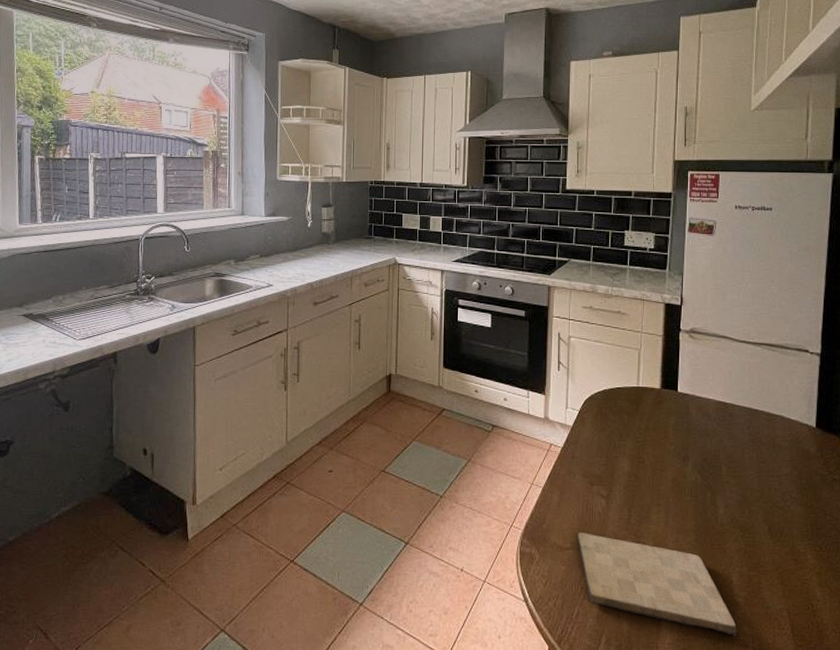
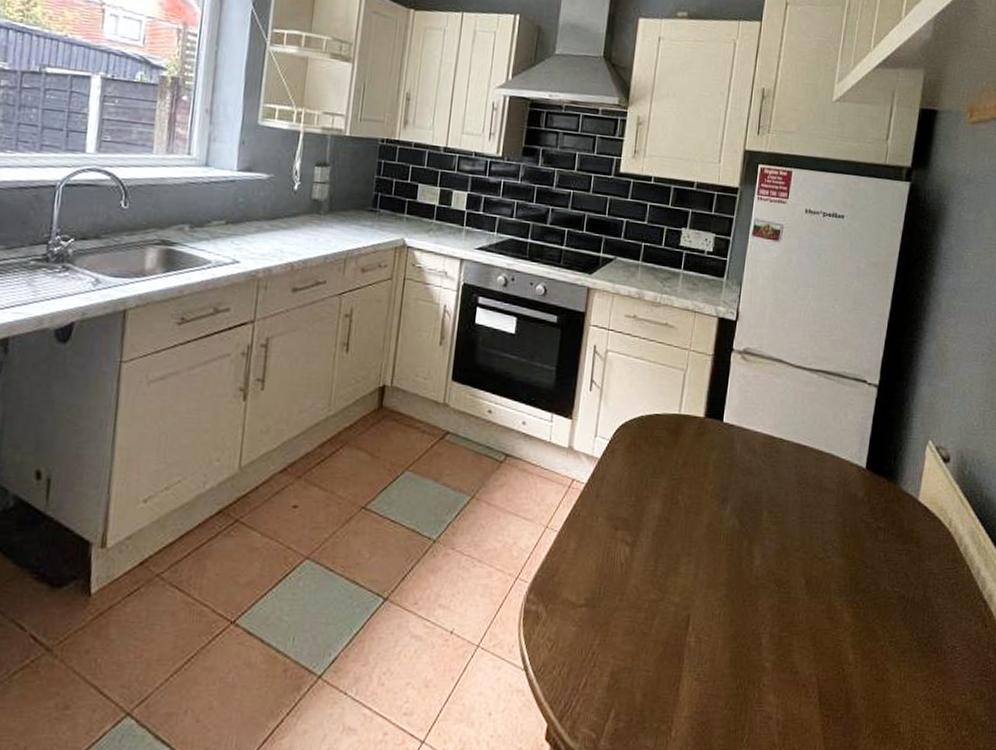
cutting board: present [578,532,737,637] -> none [593,586,762,707]

